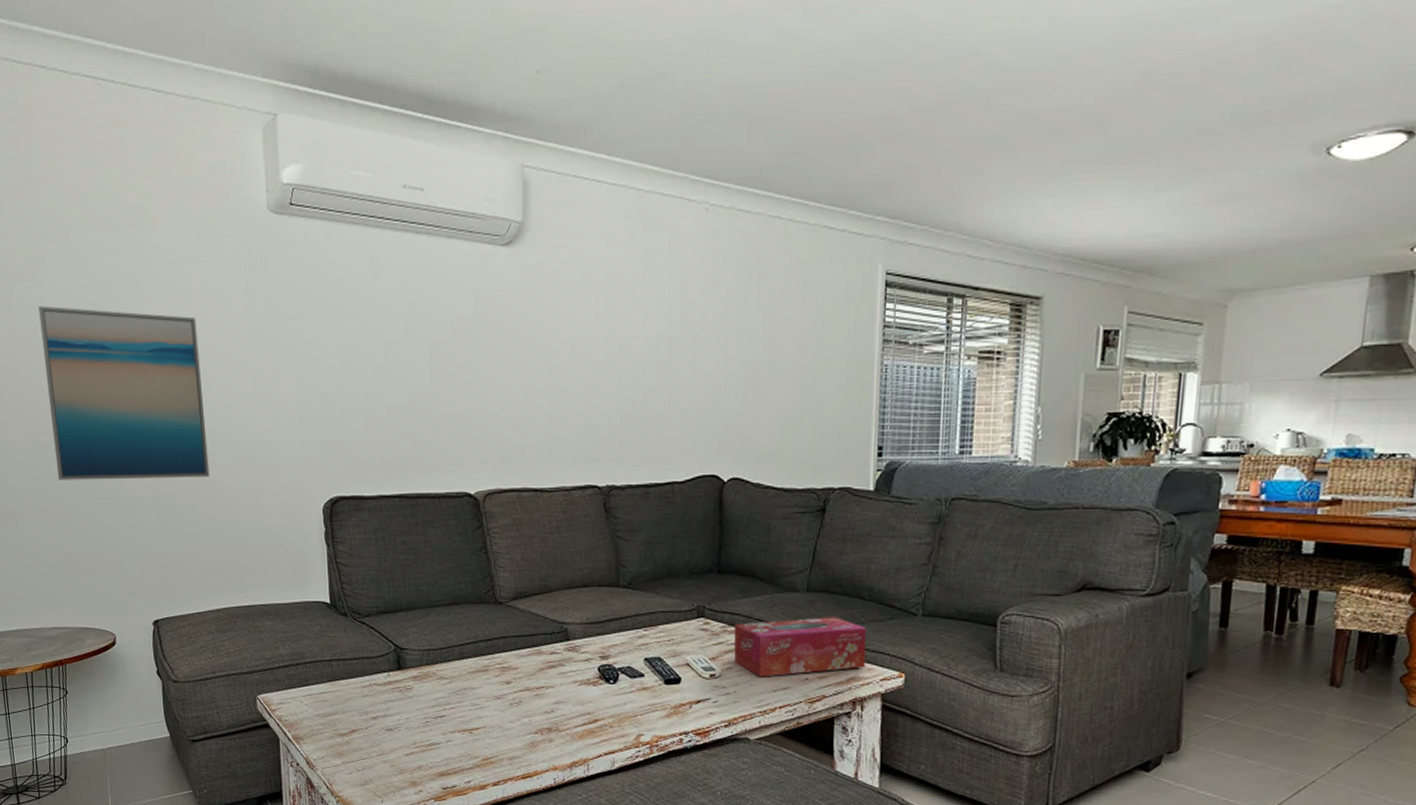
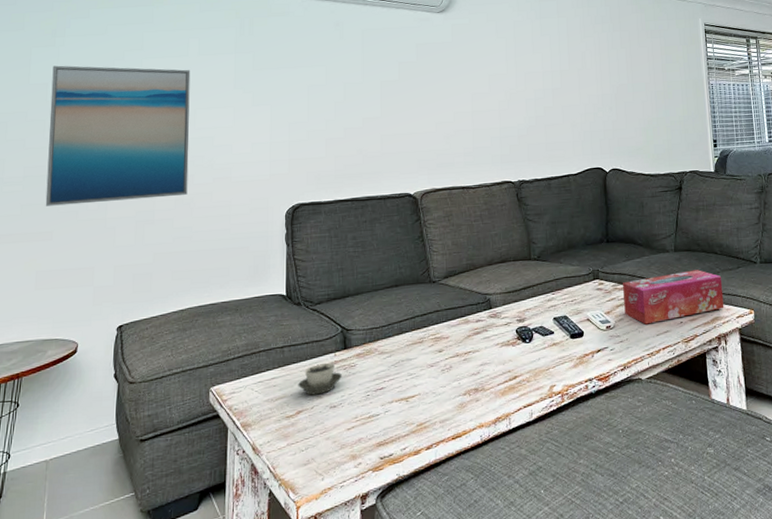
cup: none [350,683,398,715] -> present [298,363,343,395]

